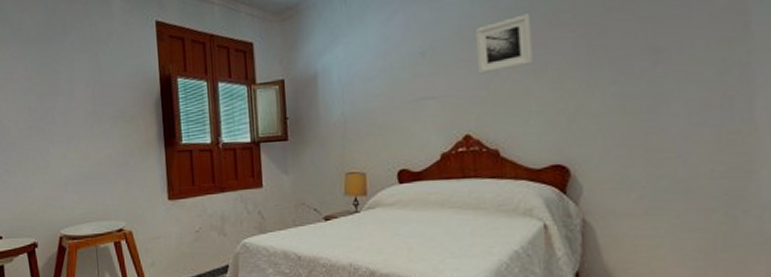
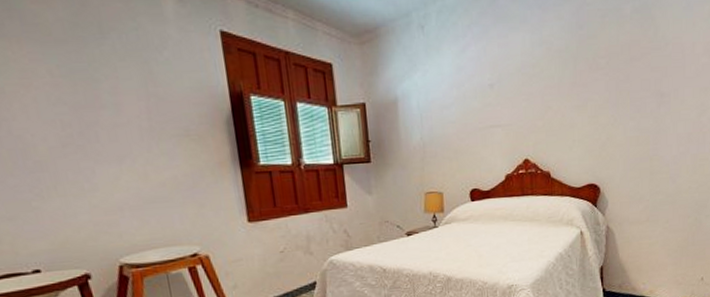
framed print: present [476,13,533,75] -> none [535,56,577,107]

